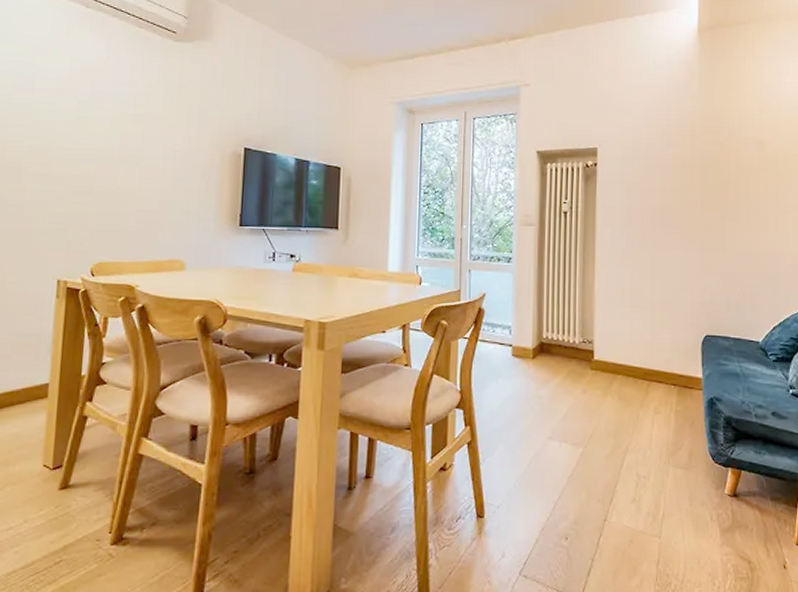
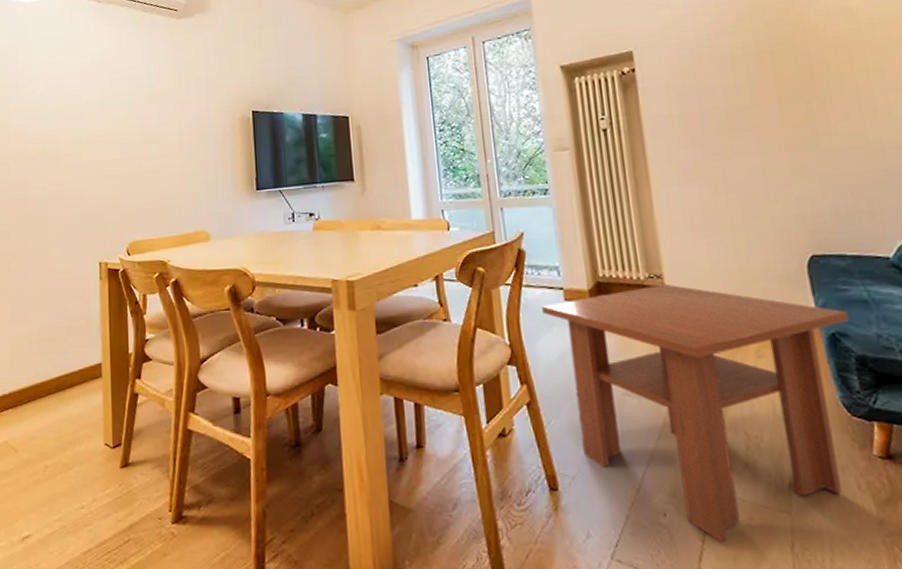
coffee table: none [492,348,725,560] -> present [542,284,850,542]

